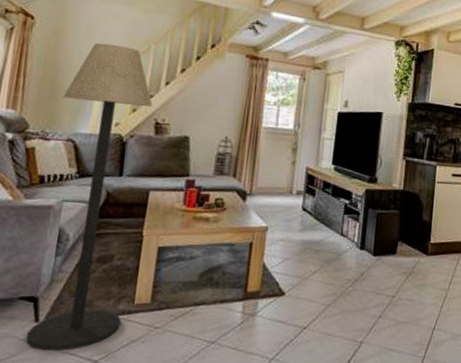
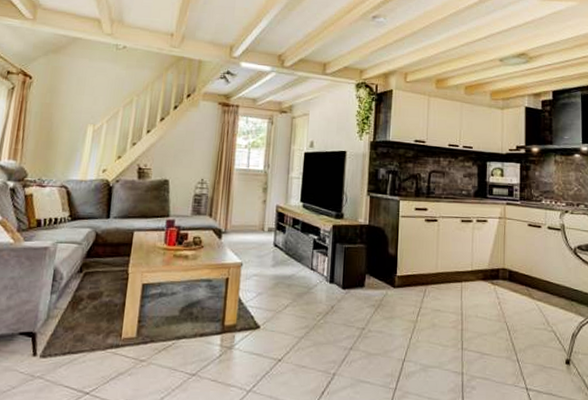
floor lamp: present [26,42,153,352] -> none [25,97,136,384]

